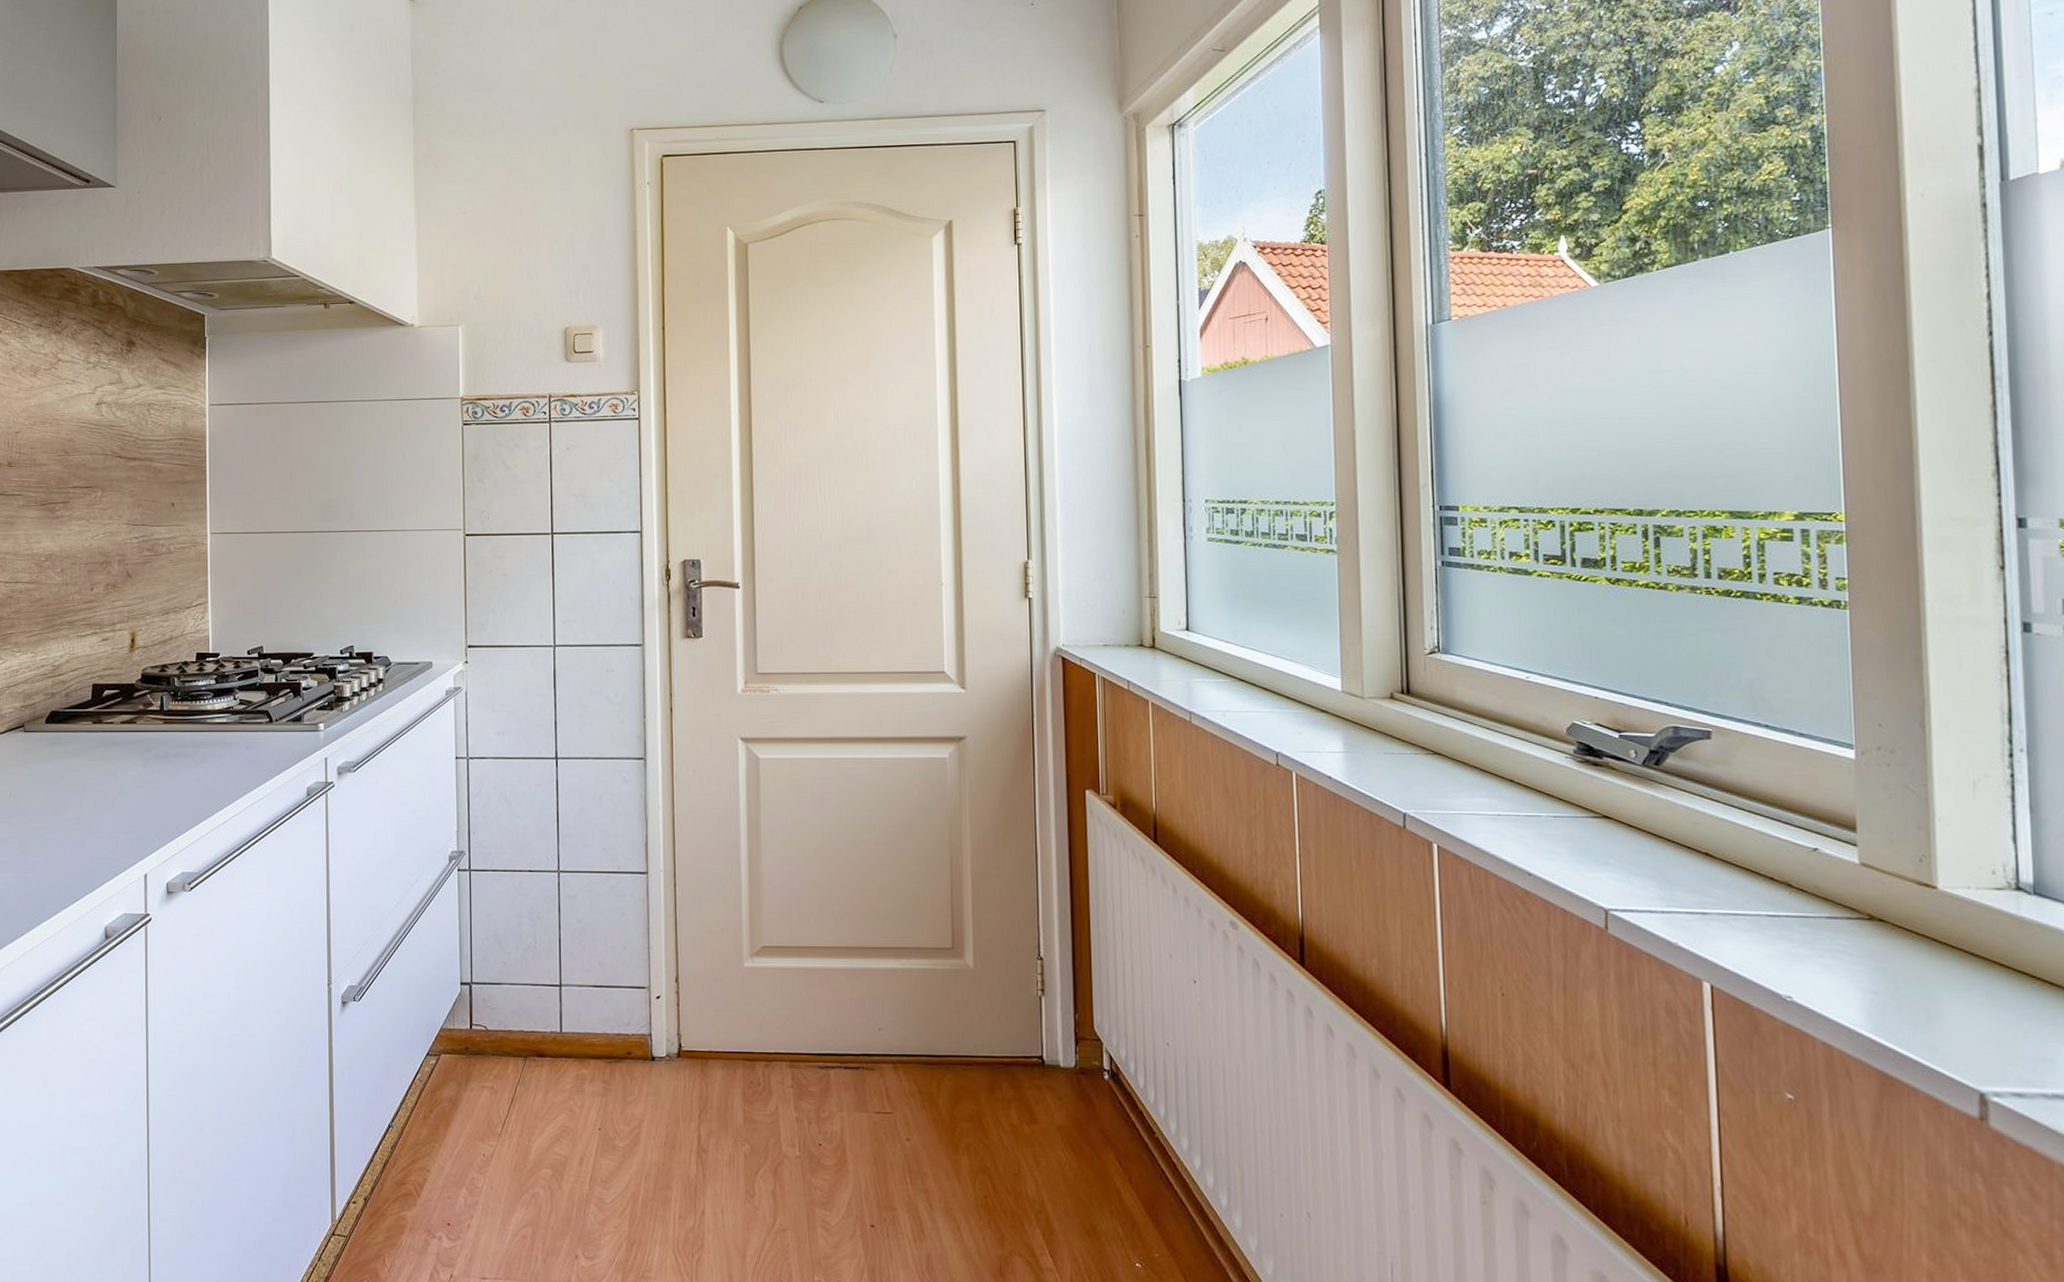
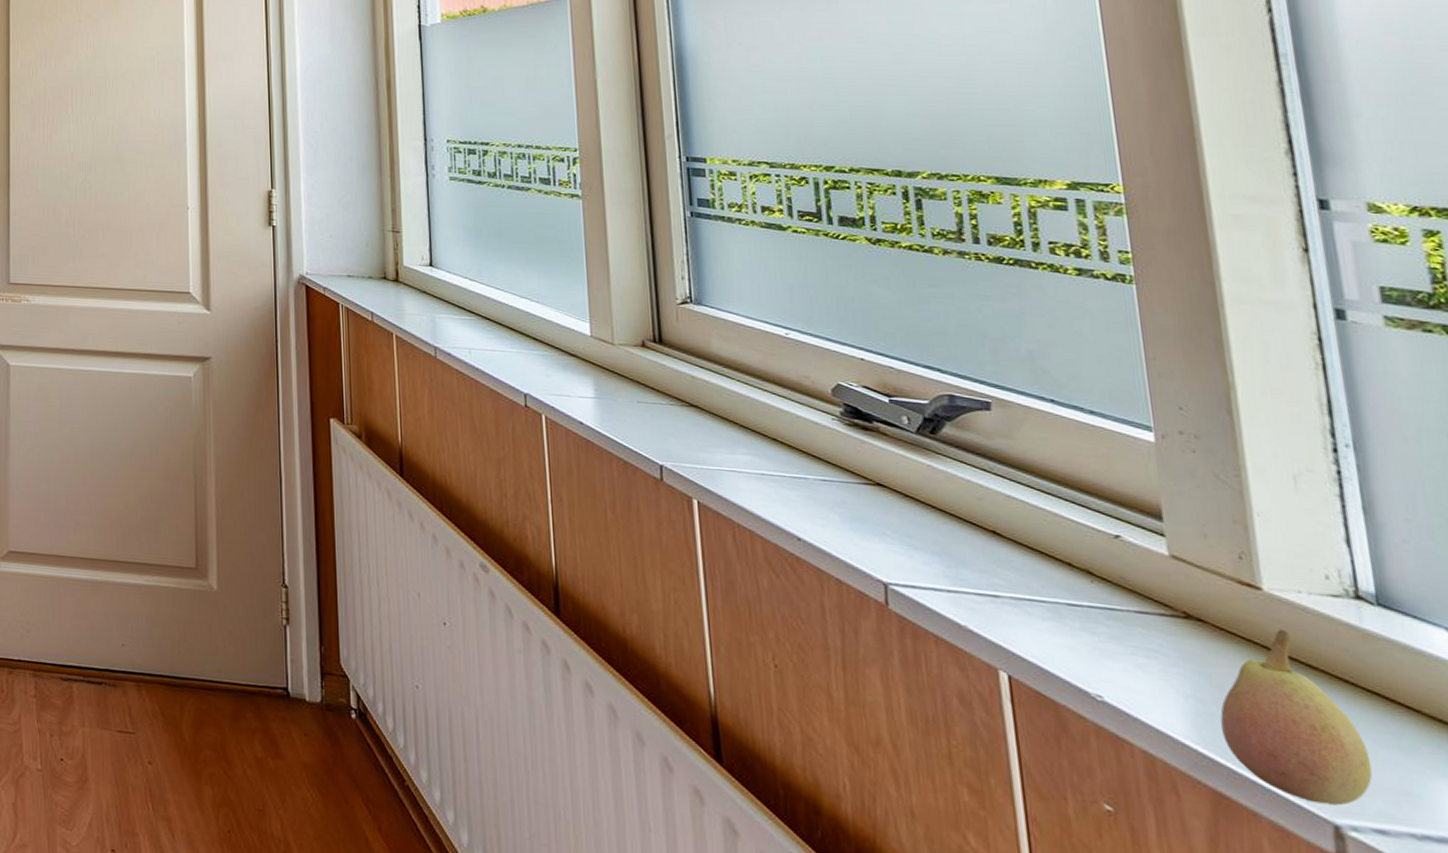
fruit: none [1891,922,2016,1076] -> present [1220,628,1373,806]

